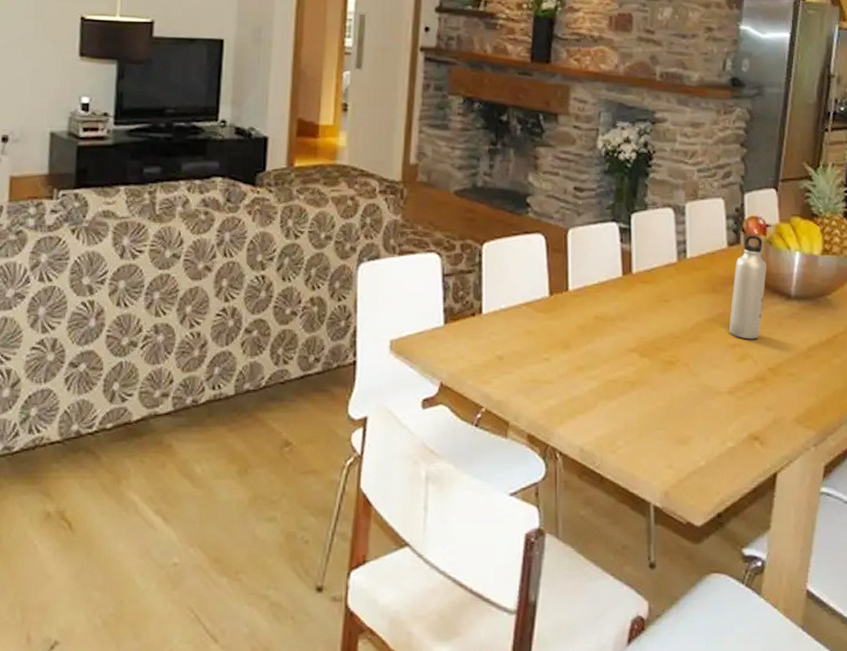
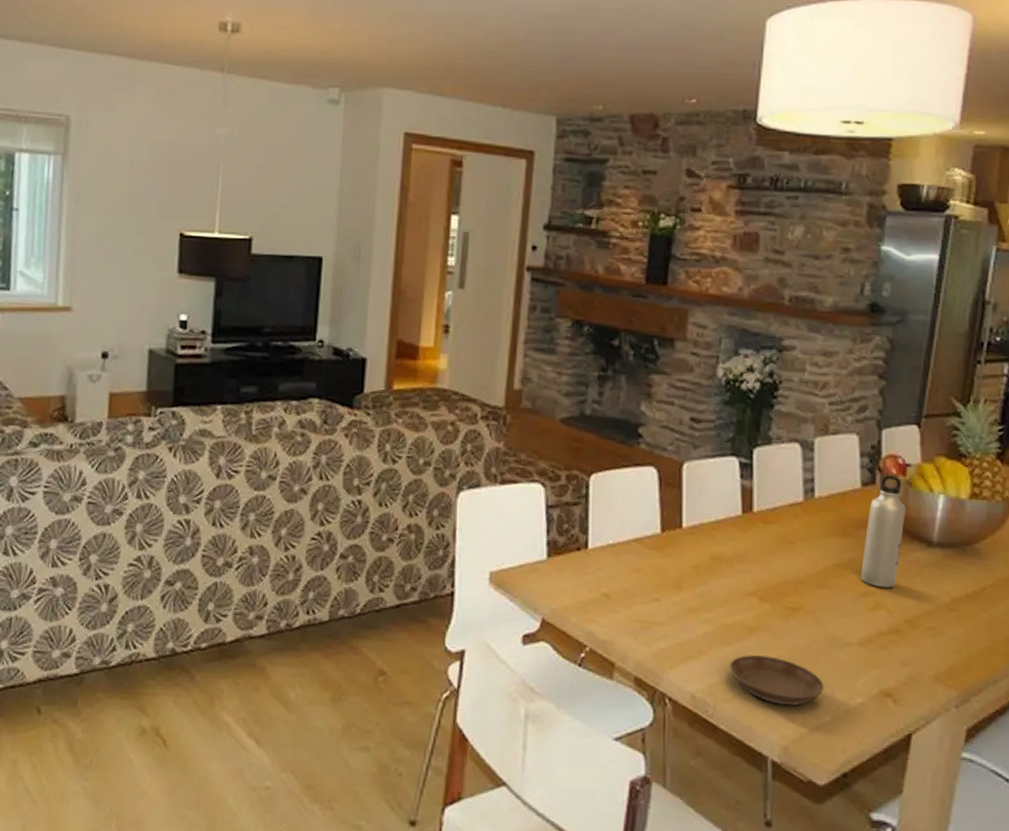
saucer: none [614,408,699,453] -> present [730,655,824,706]

